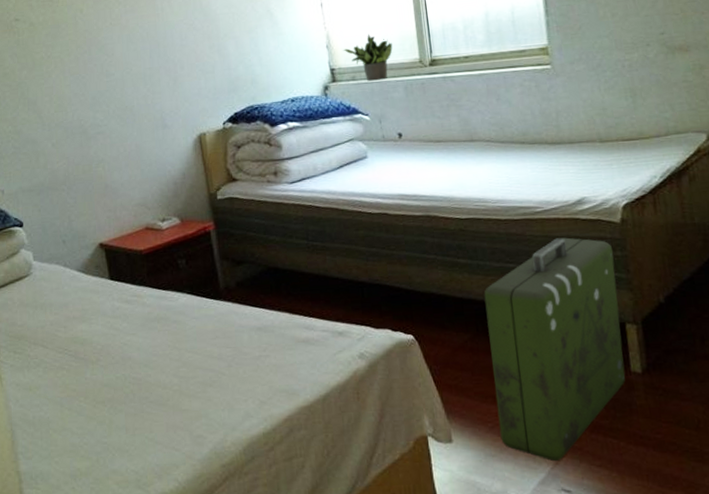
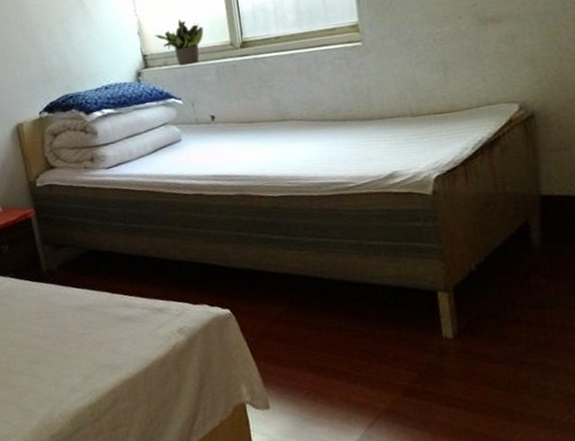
suitcase: present [484,237,626,462] -> none [298,211,438,424]

